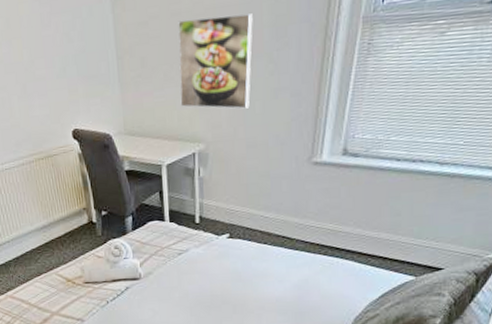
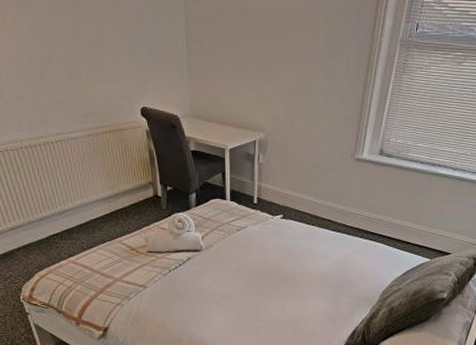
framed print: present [178,13,253,109] -> none [244,19,311,106]

